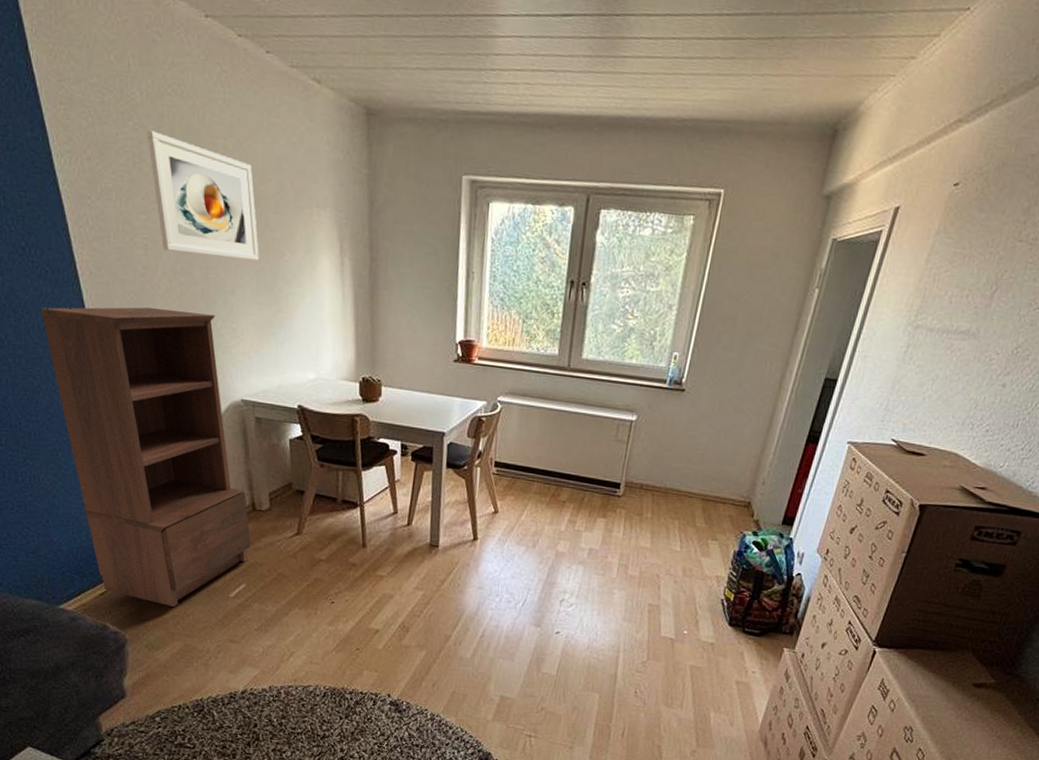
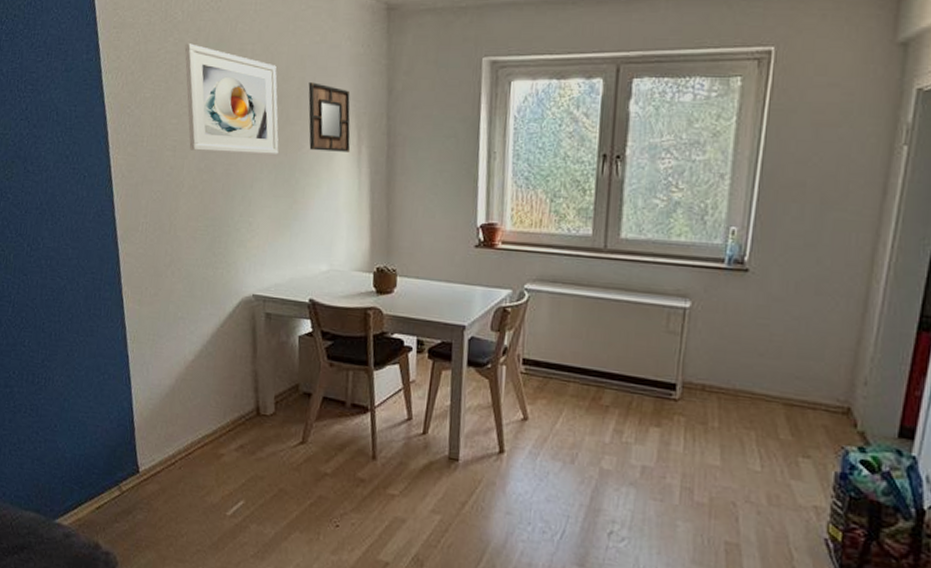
shelving unit: present [39,307,251,607] -> none [74,205,253,525]
home mirror: none [287,186,333,263] -> present [308,82,351,152]

